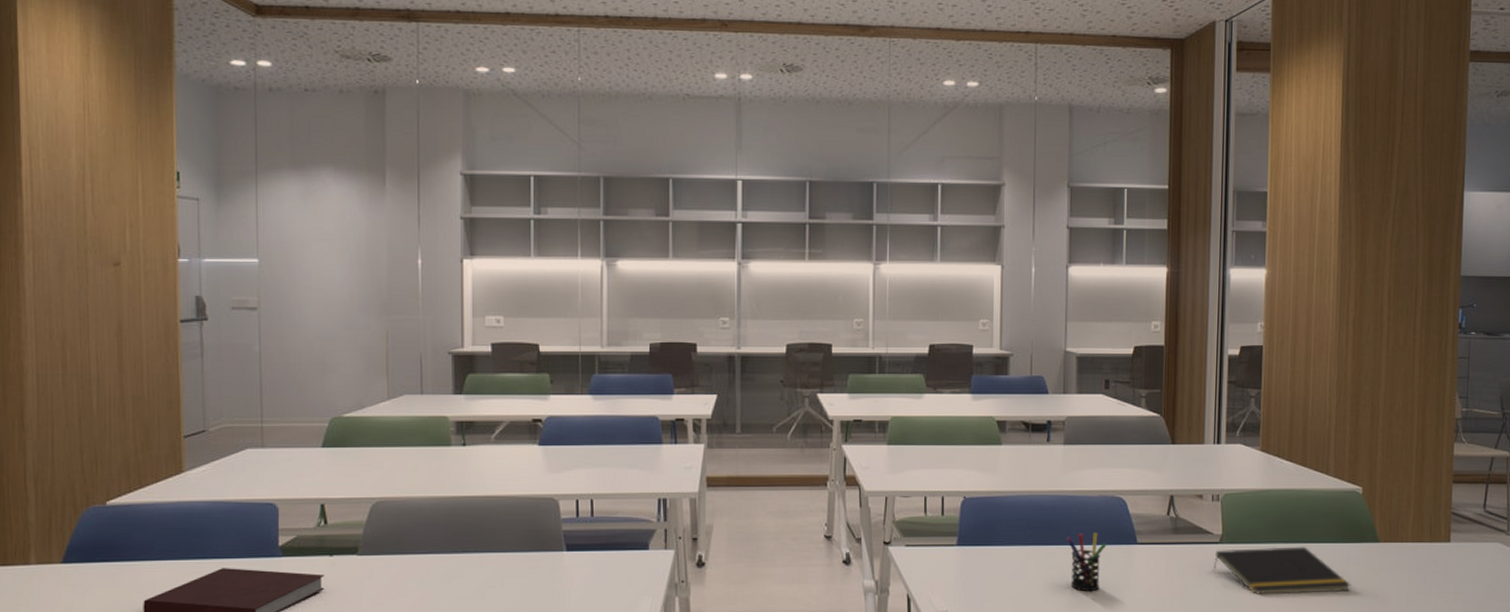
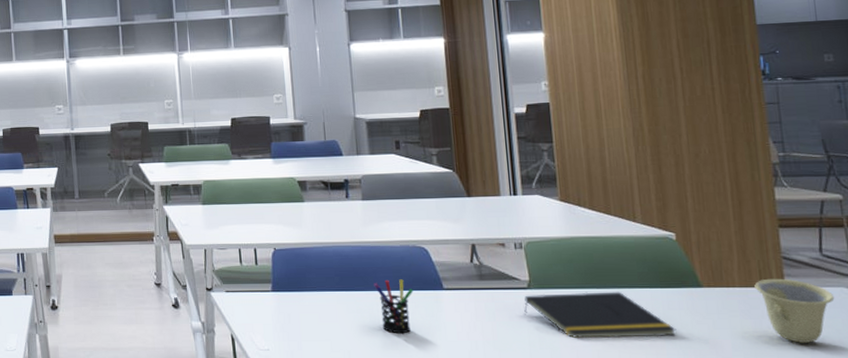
cup: none [1424,533,1490,597] -> present [754,278,835,343]

